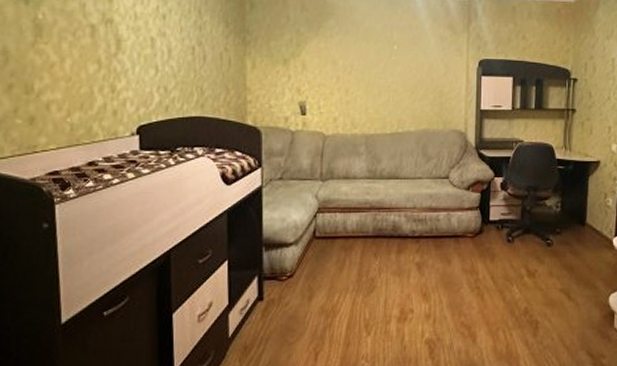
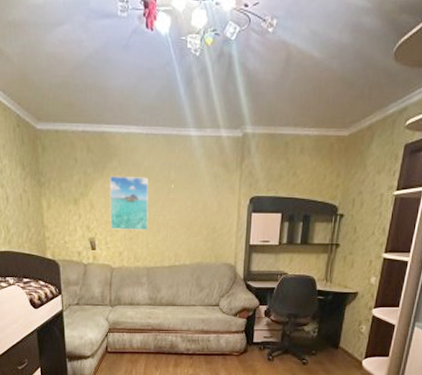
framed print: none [324,35,368,93] -> present [109,175,148,230]

